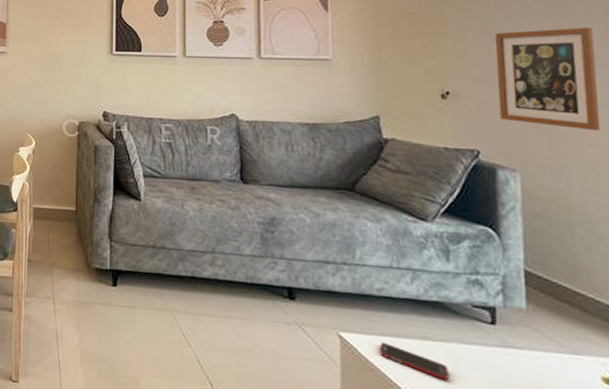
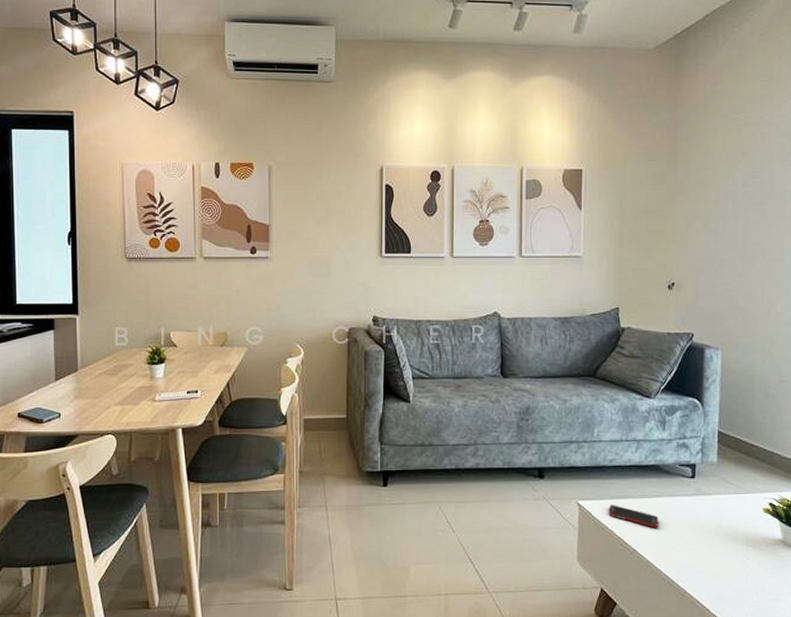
wall art: present [495,27,601,131] -> none [710,222,782,311]

